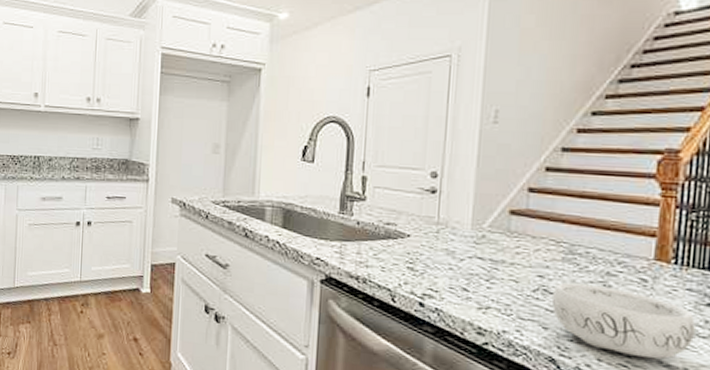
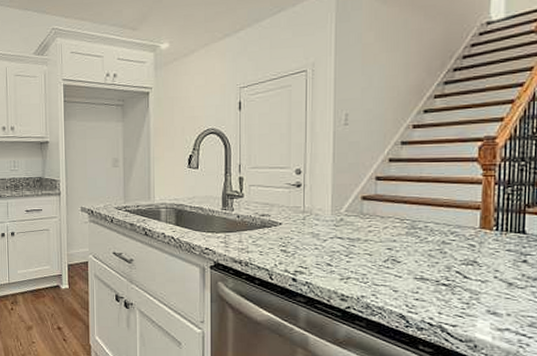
decorative bowl: present [551,282,697,359] -> none [399,252,516,309]

